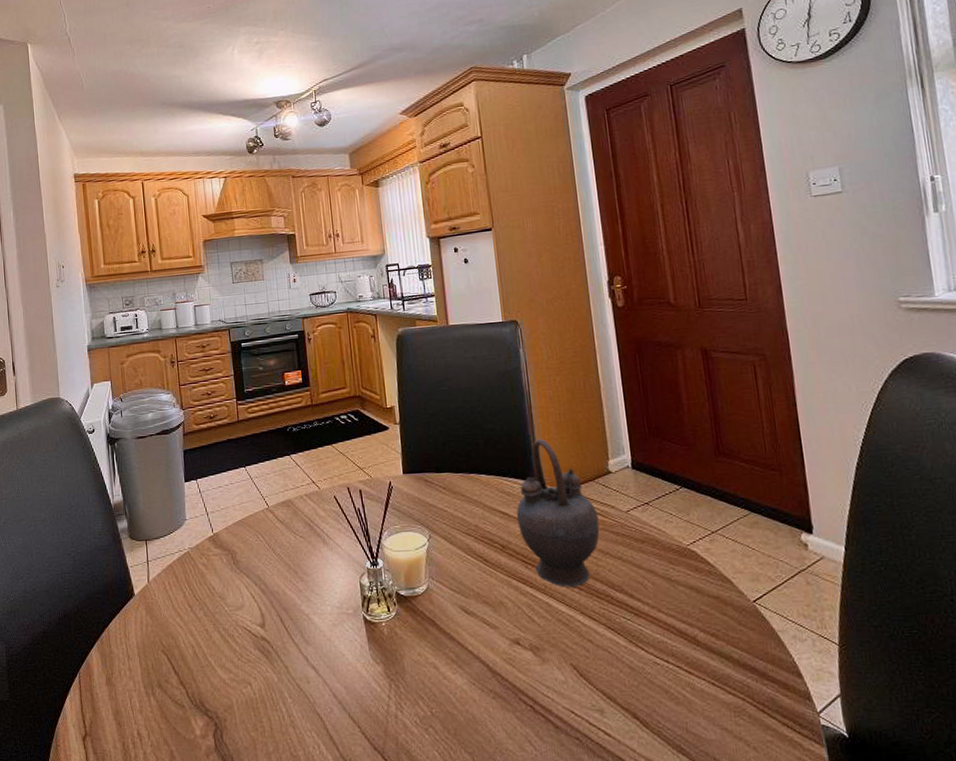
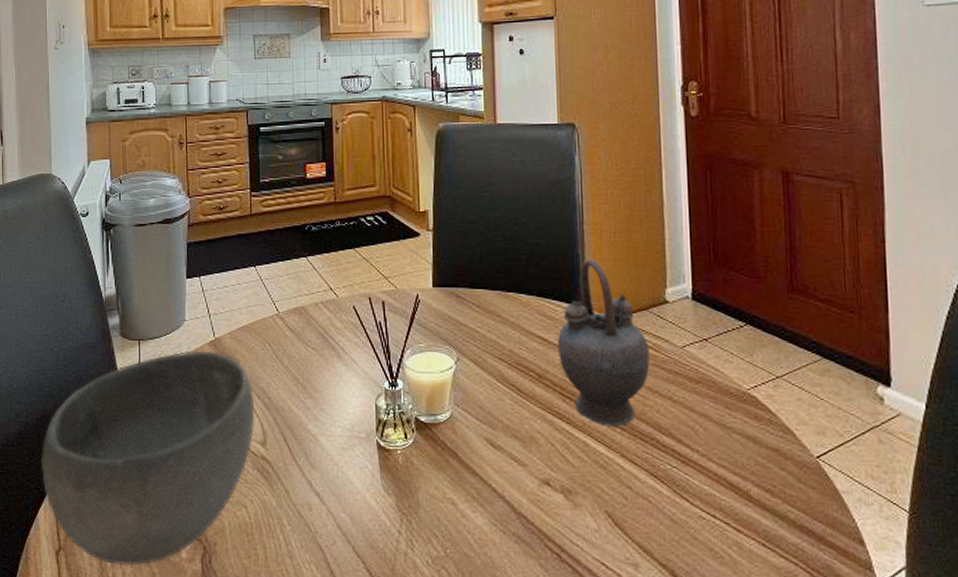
bowl: none [64,545,254,745] -> present [40,350,255,566]

